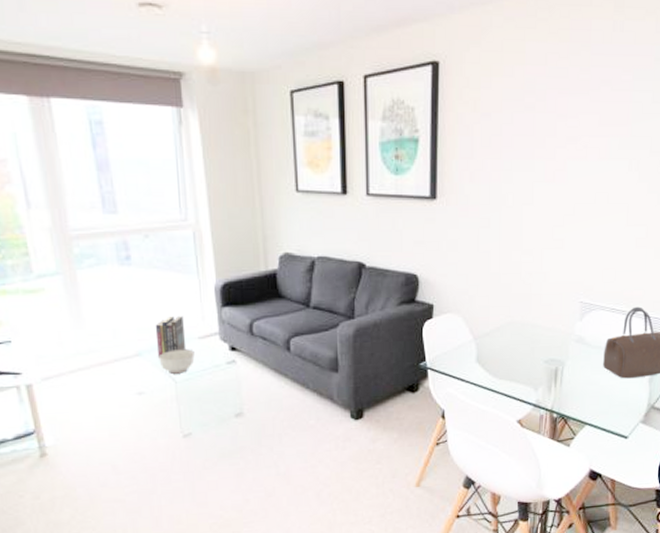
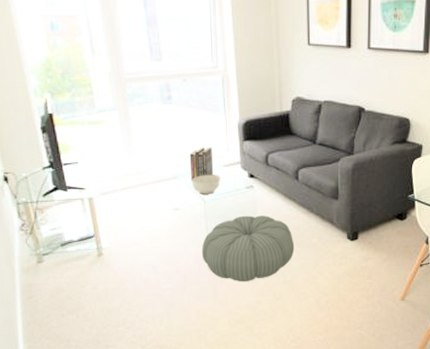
pouf: none [173,395,288,477] -> present [201,215,295,281]

